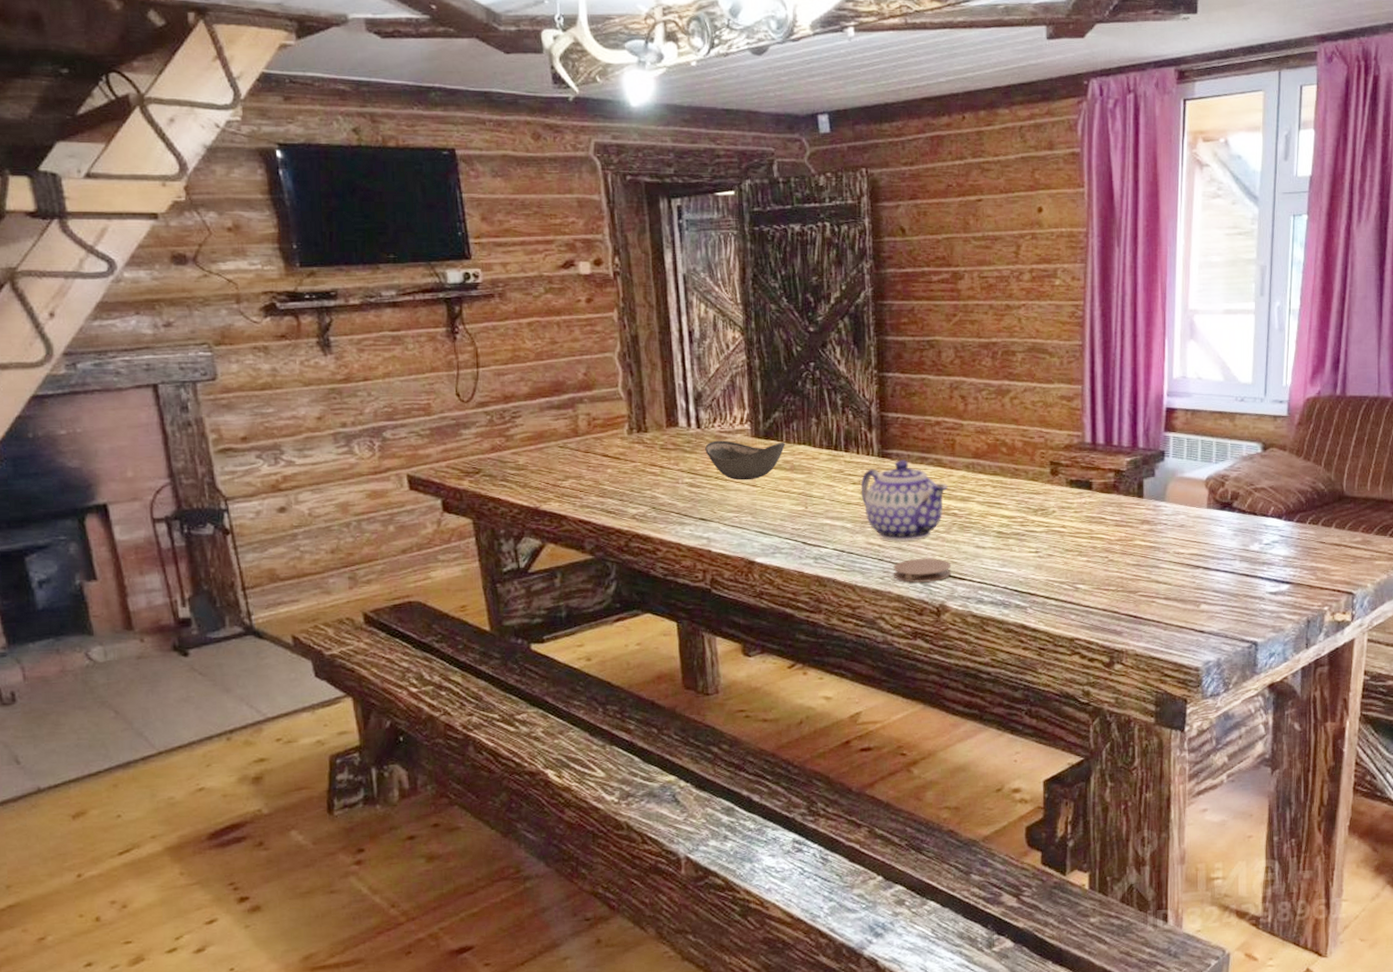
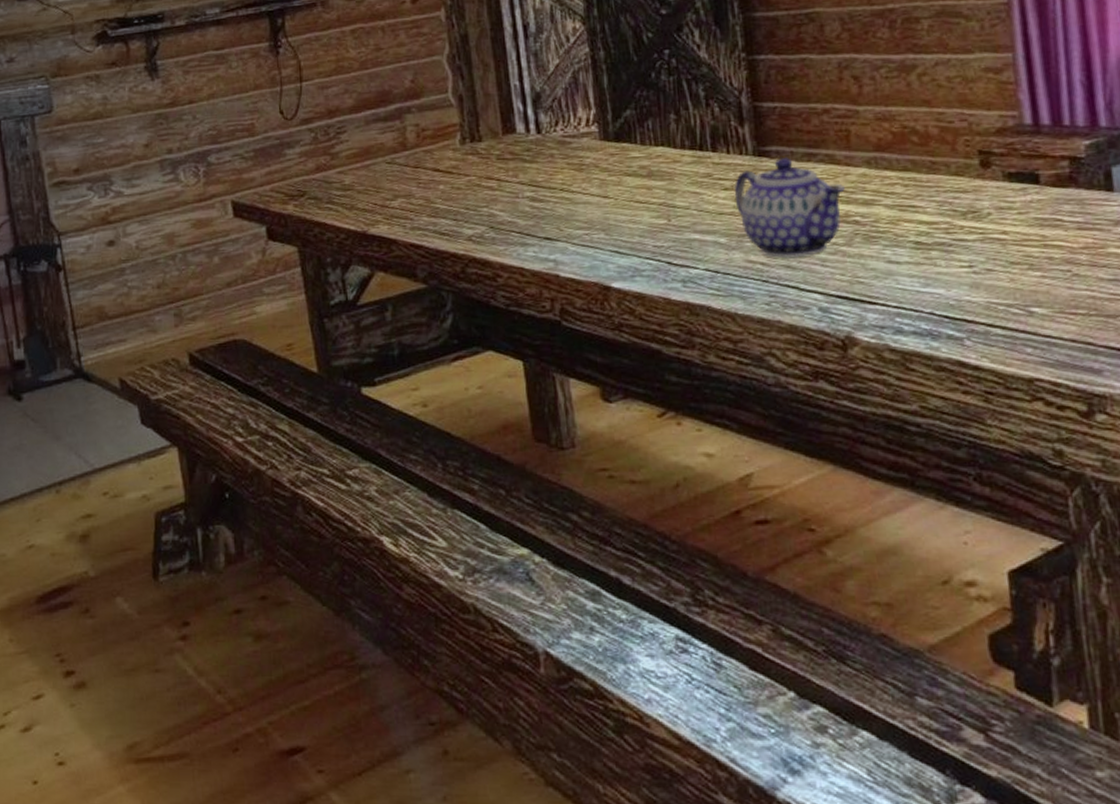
bowl: present [705,440,786,481] -> none [547,145,641,192]
coaster: present [893,558,952,583] -> none [781,278,858,309]

